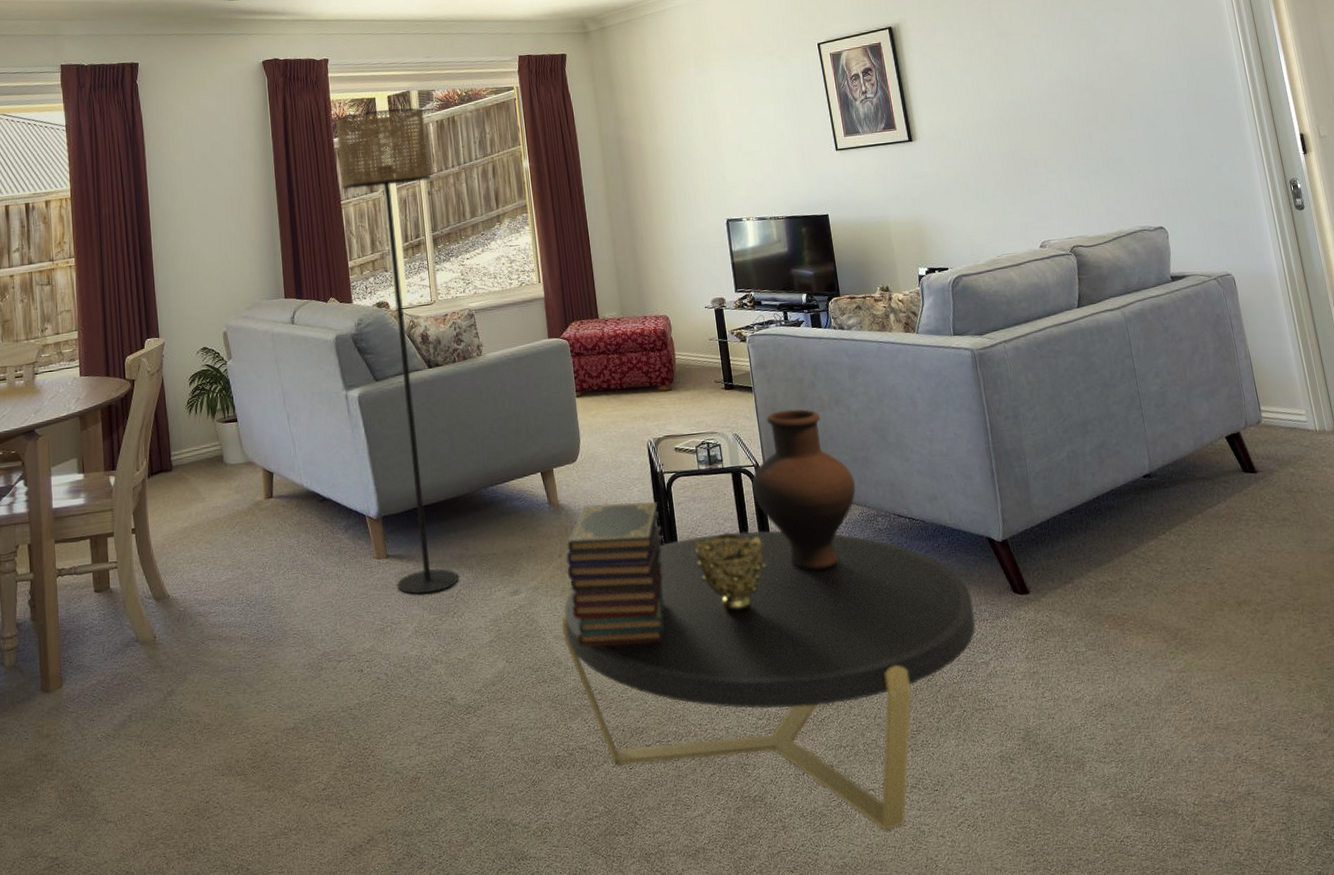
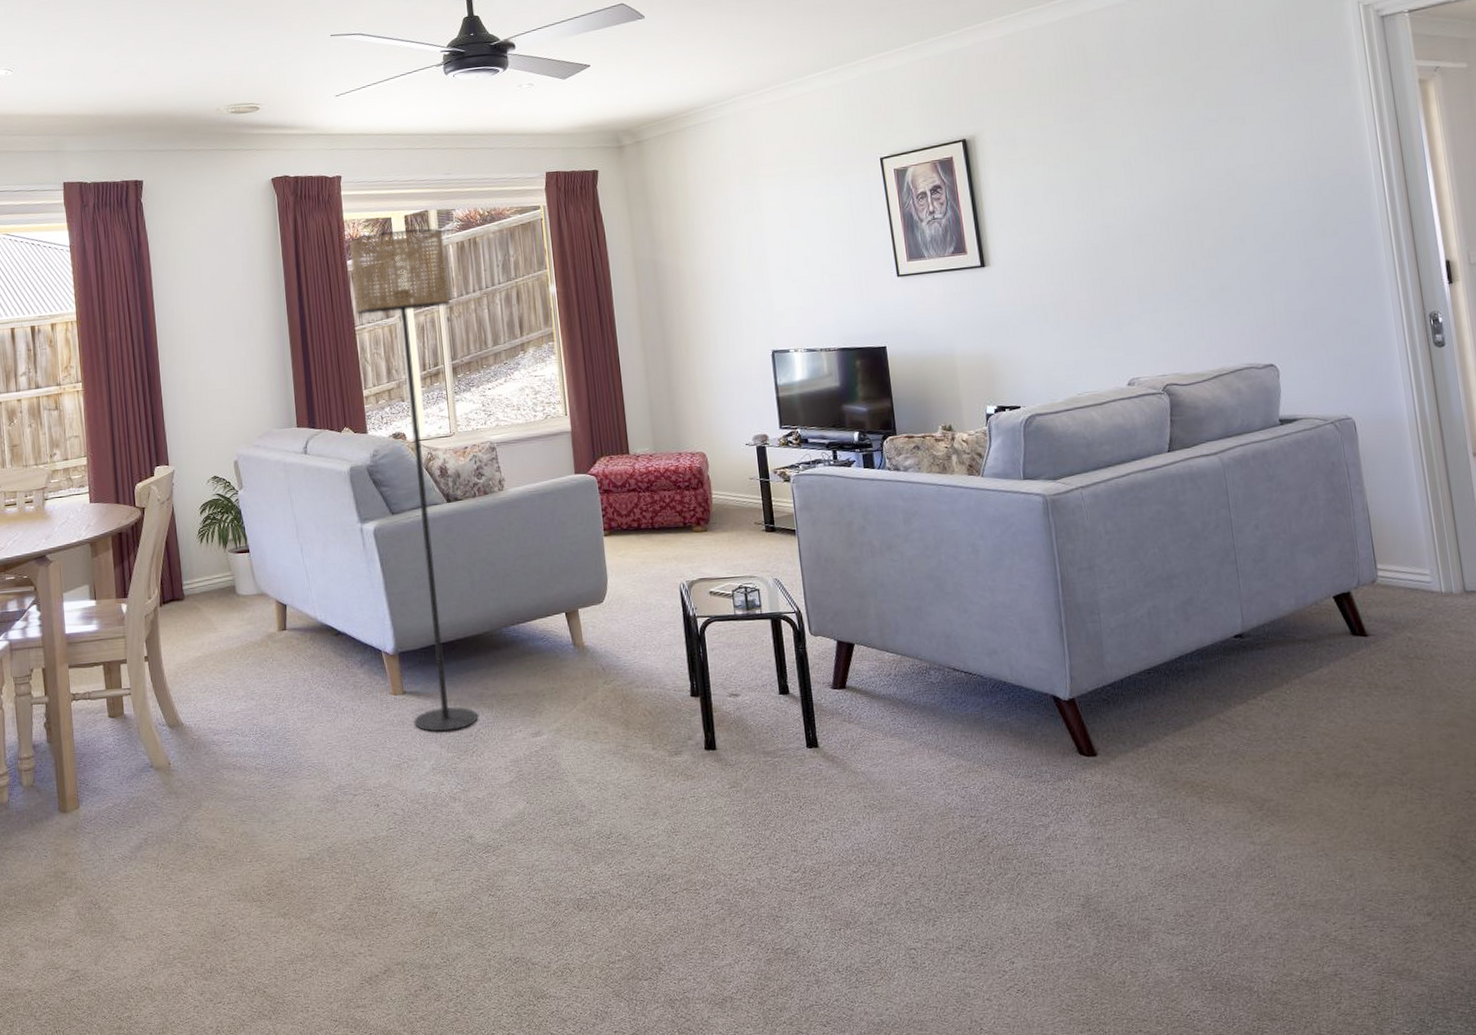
coffee table: present [561,530,976,831] -> none [585,680,1036,991]
book stack: present [566,501,664,648] -> none [591,645,695,792]
decorative bowl: present [694,532,767,612] -> none [728,680,807,763]
vase: present [751,408,856,569] -> none [791,553,907,722]

